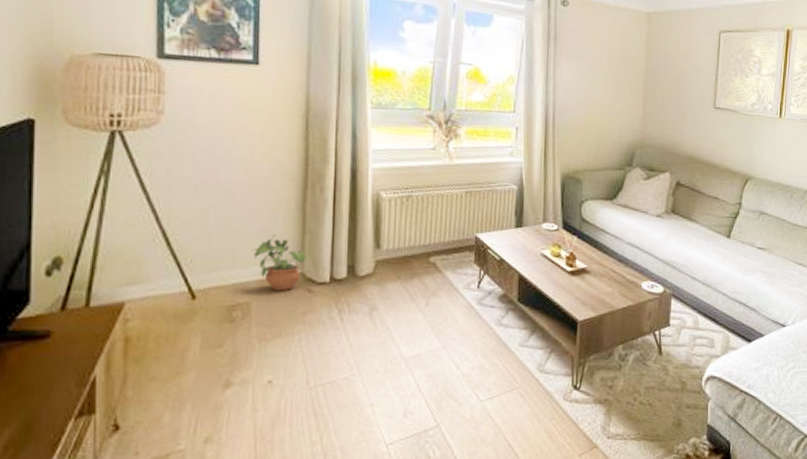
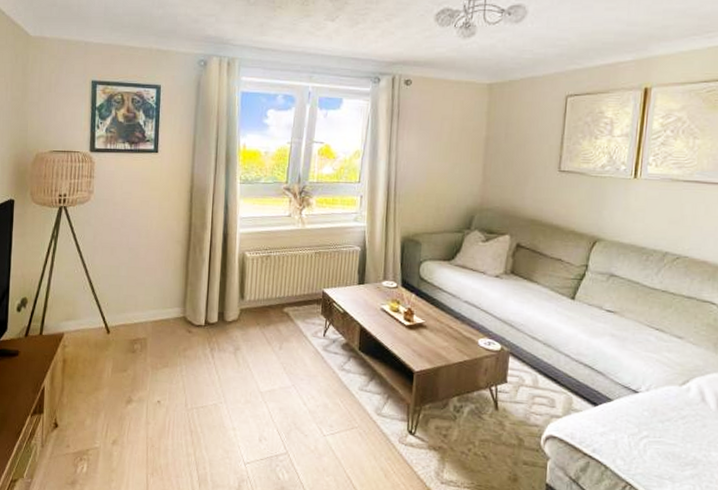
potted plant: present [252,234,306,290] -> none [149,285,188,330]

